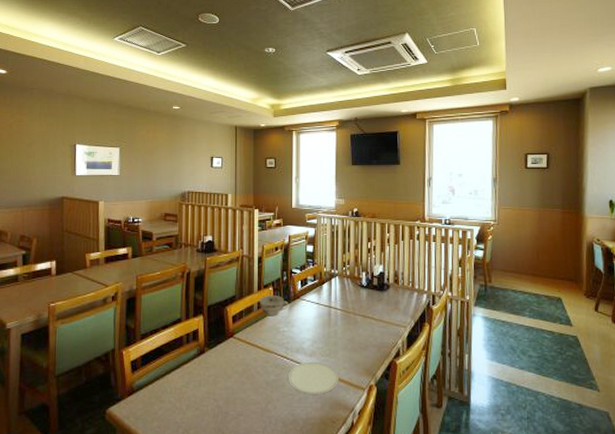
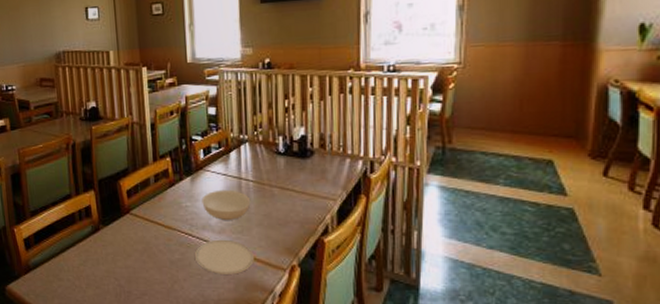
teacup: present [260,296,289,316] -> none [156,167,191,190]
bowl: none [297,316,338,344] -> present [202,189,251,220]

